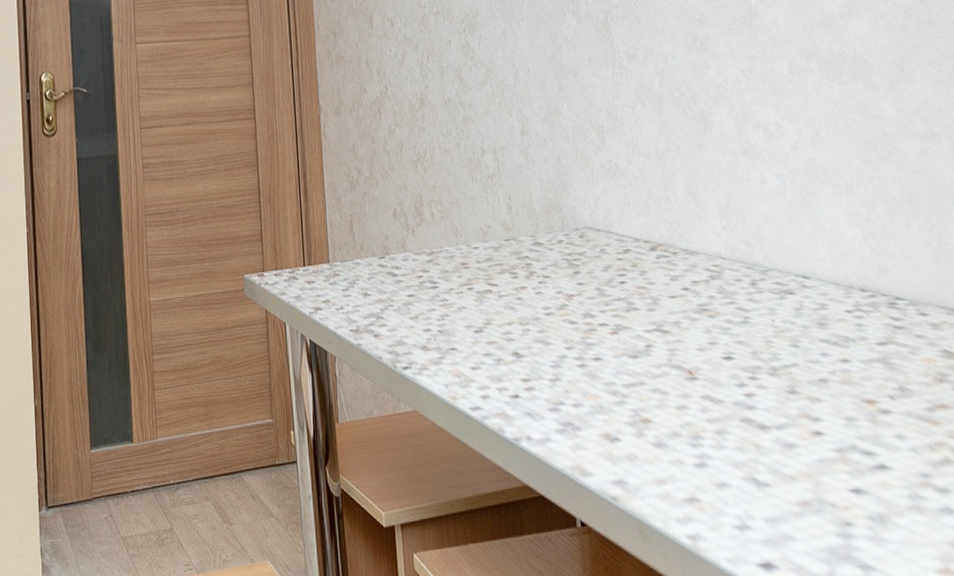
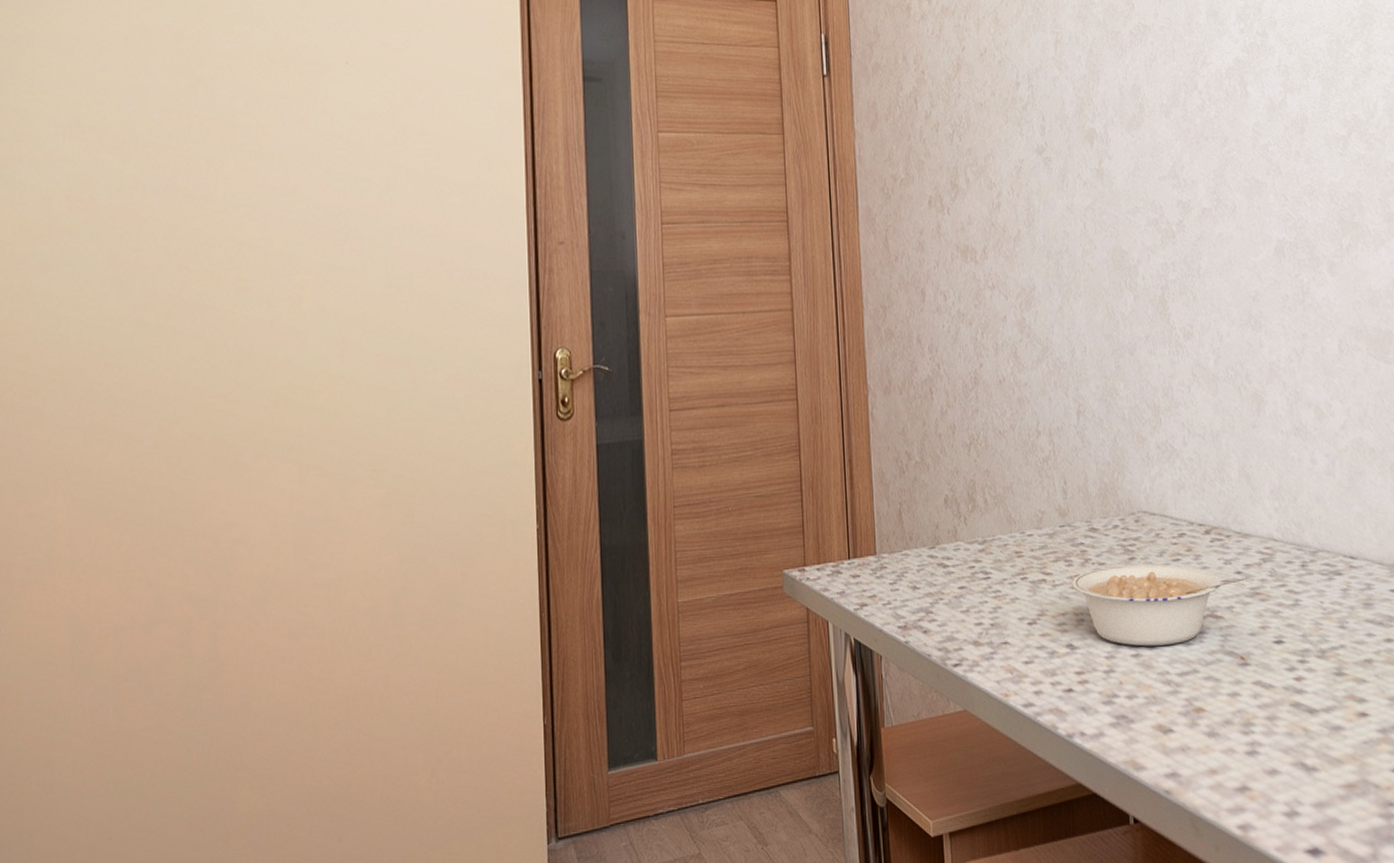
legume: none [517,278,697,357] -> present [1072,564,1249,647]

